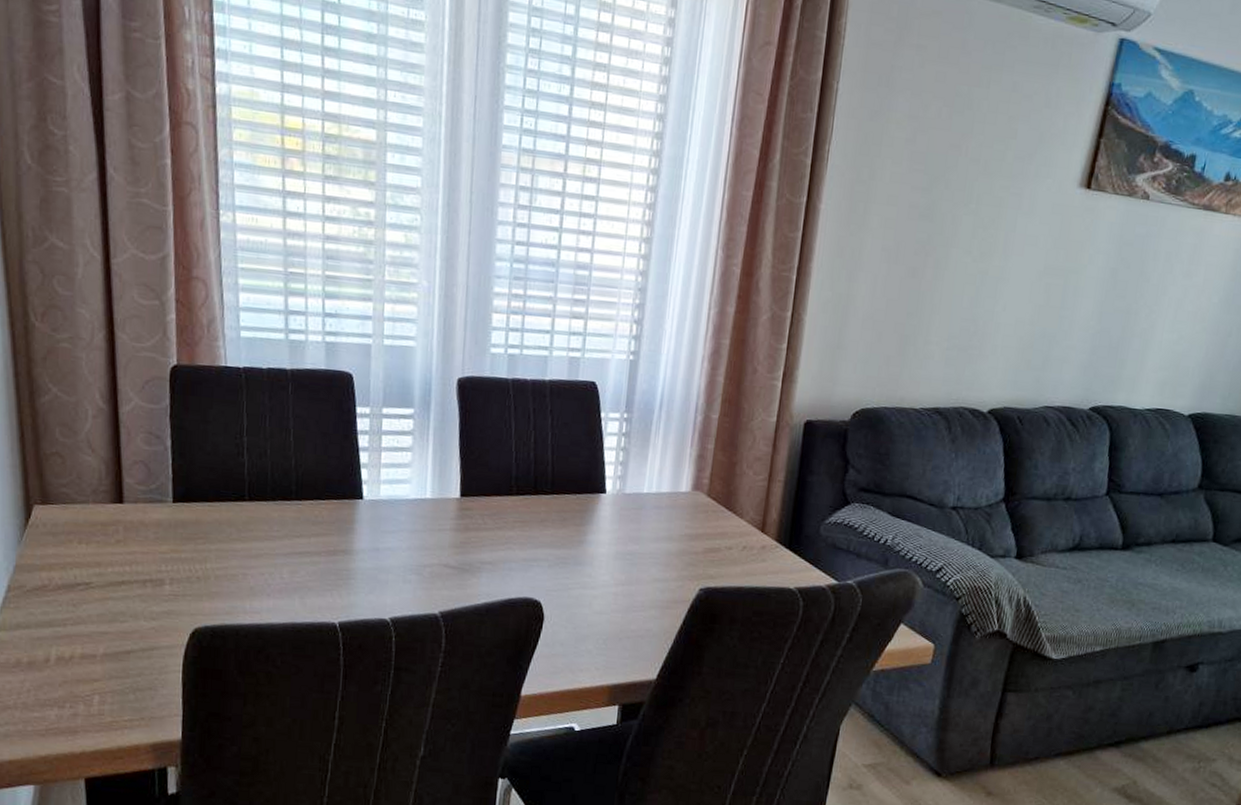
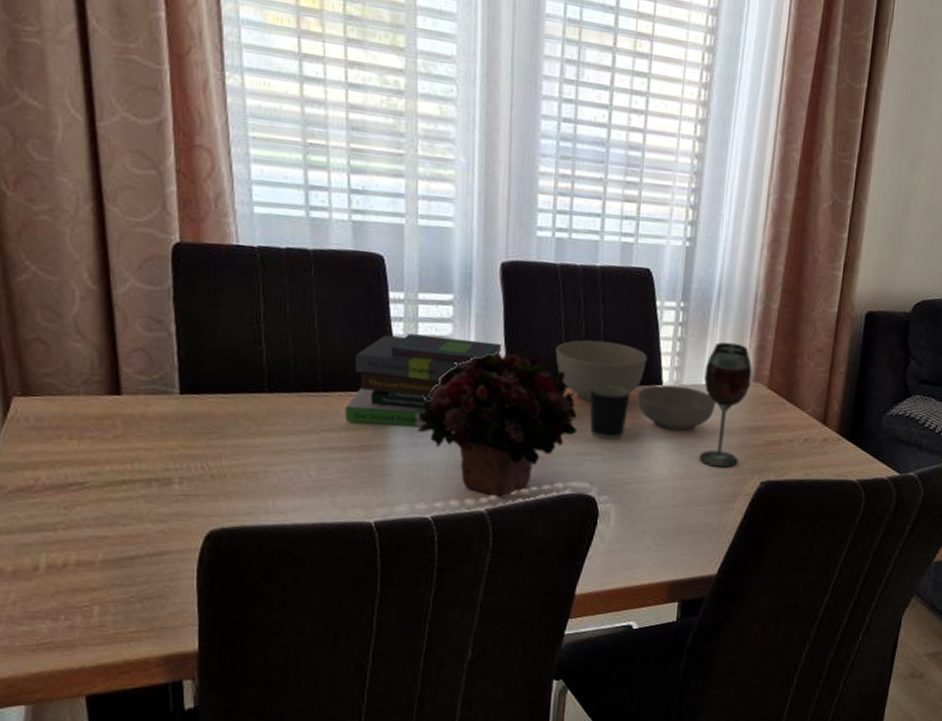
books: none [315,446,456,533] -> present [345,333,501,427]
bouquet: none [379,460,525,600] -> present [417,350,577,497]
bowl: none [506,450,592,508] -> present [555,340,647,400]
mug: none [536,493,576,546] -> present [589,384,631,440]
bowl: none [582,493,658,539] -> present [638,385,717,432]
wineglass: none [640,451,693,574] -> present [699,342,753,468]

